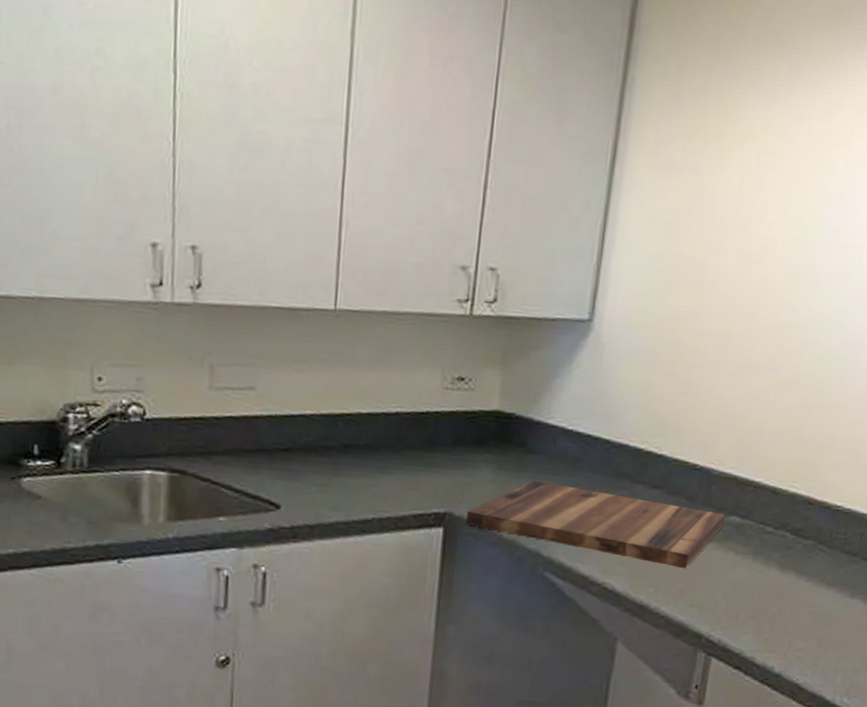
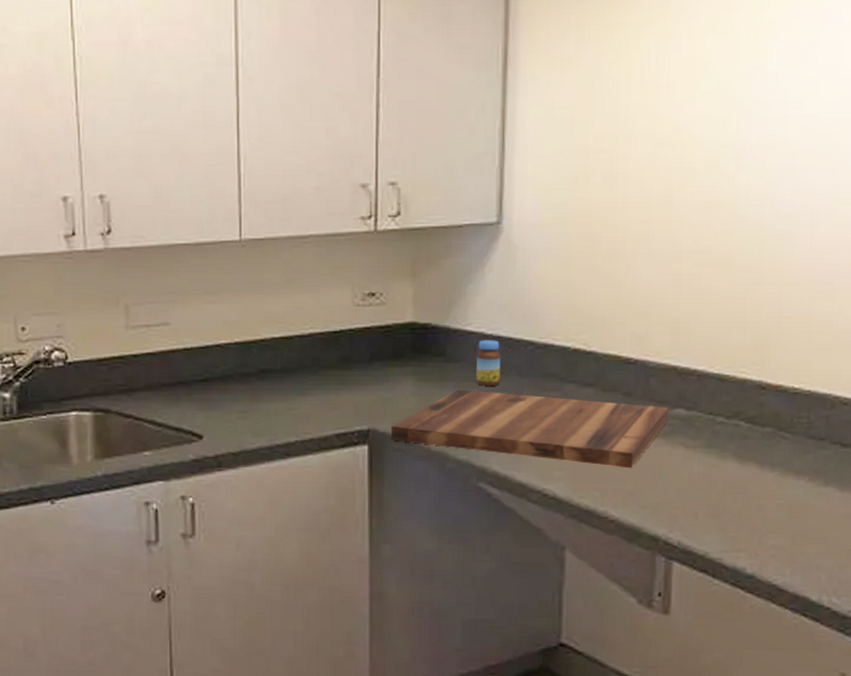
jar: none [552,434,578,480] -> present [475,340,501,386]

